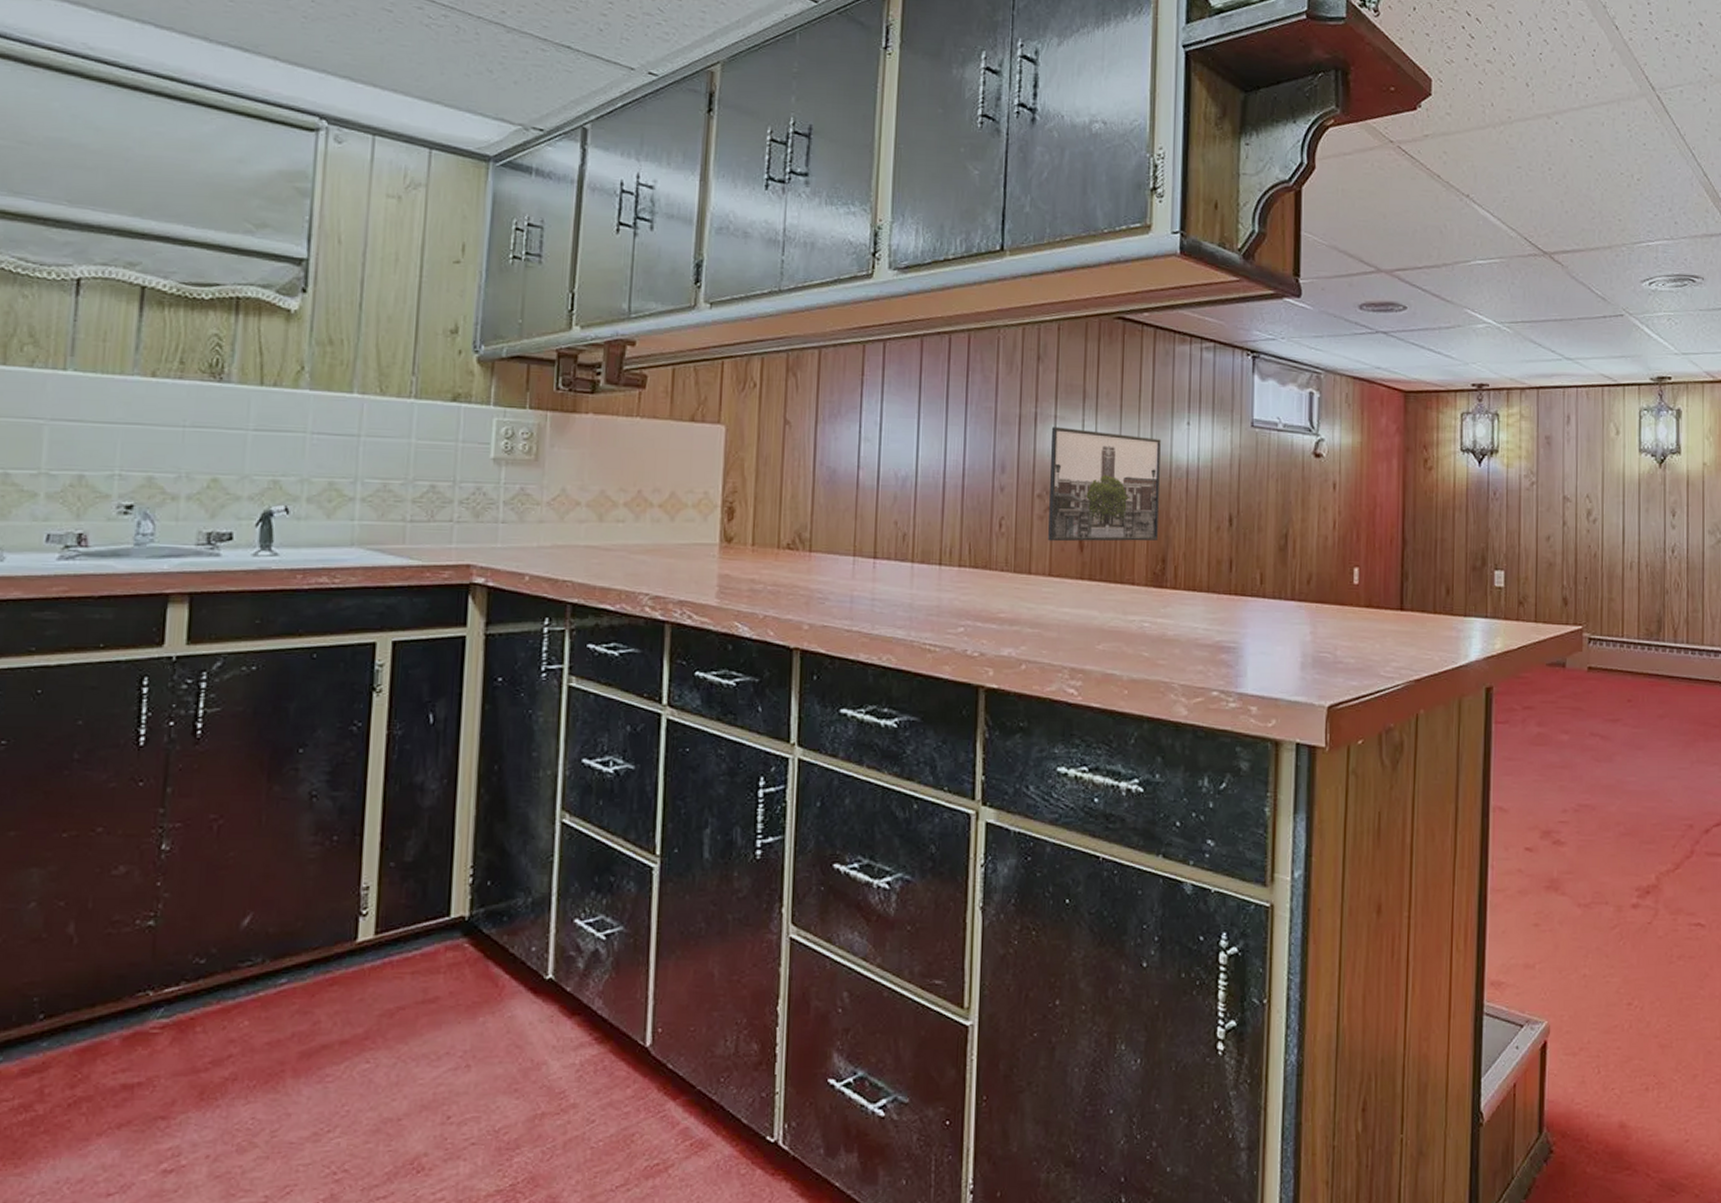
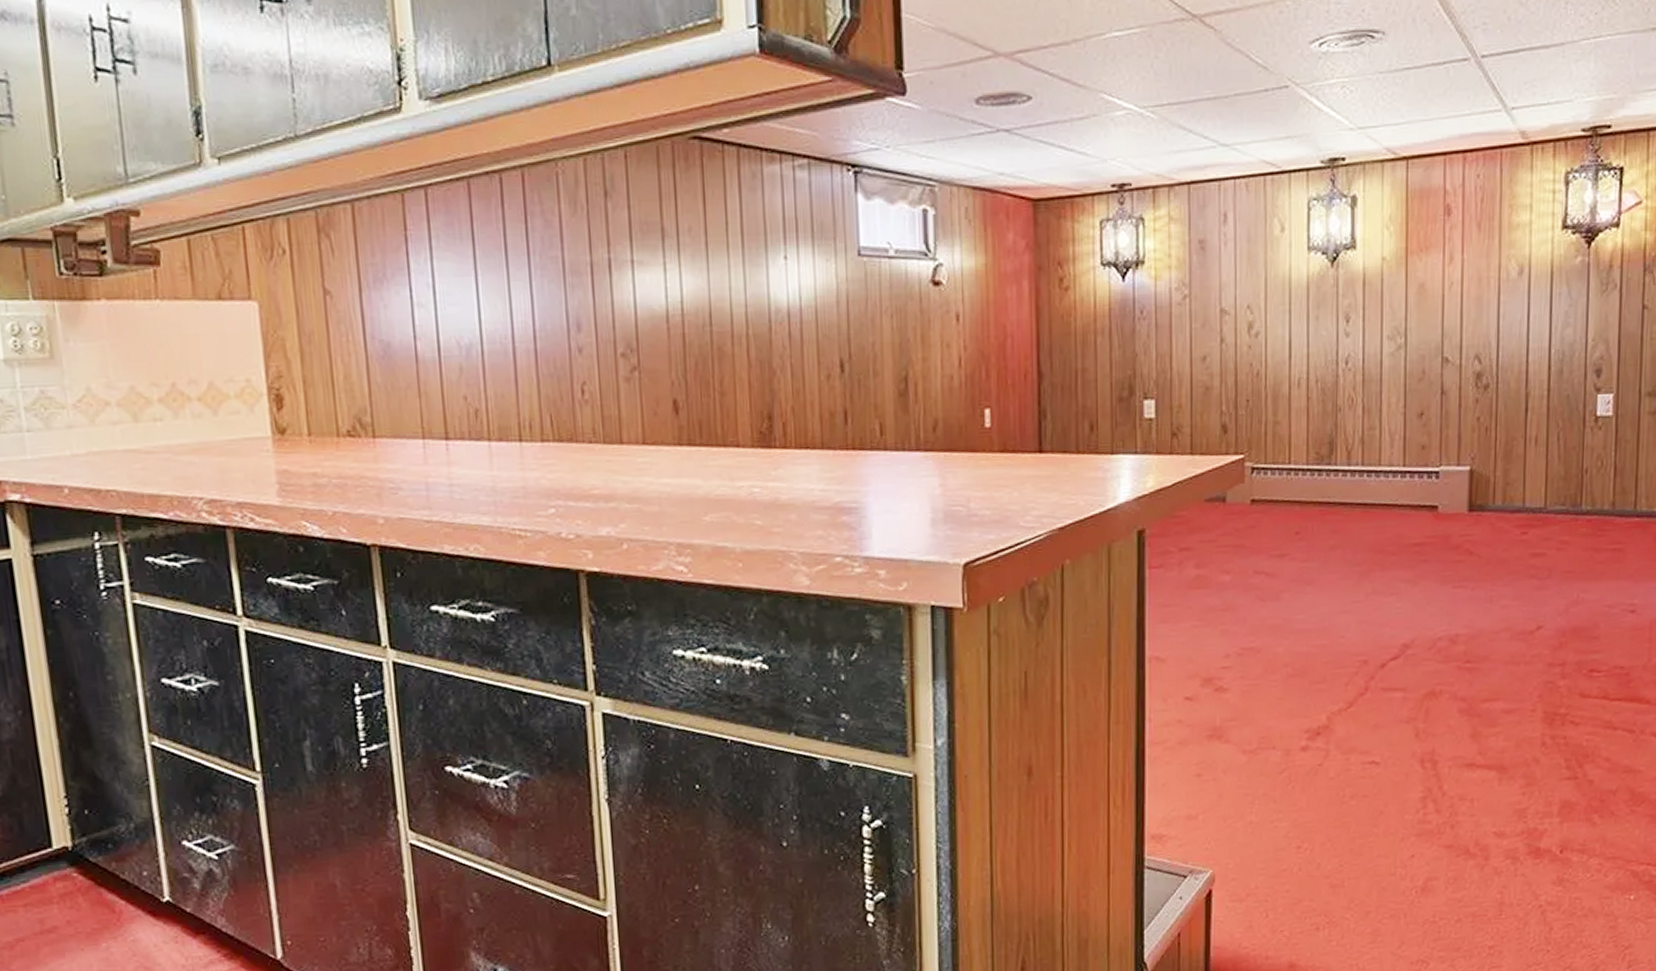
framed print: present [1048,427,1161,542] -> none [628,273,761,406]

